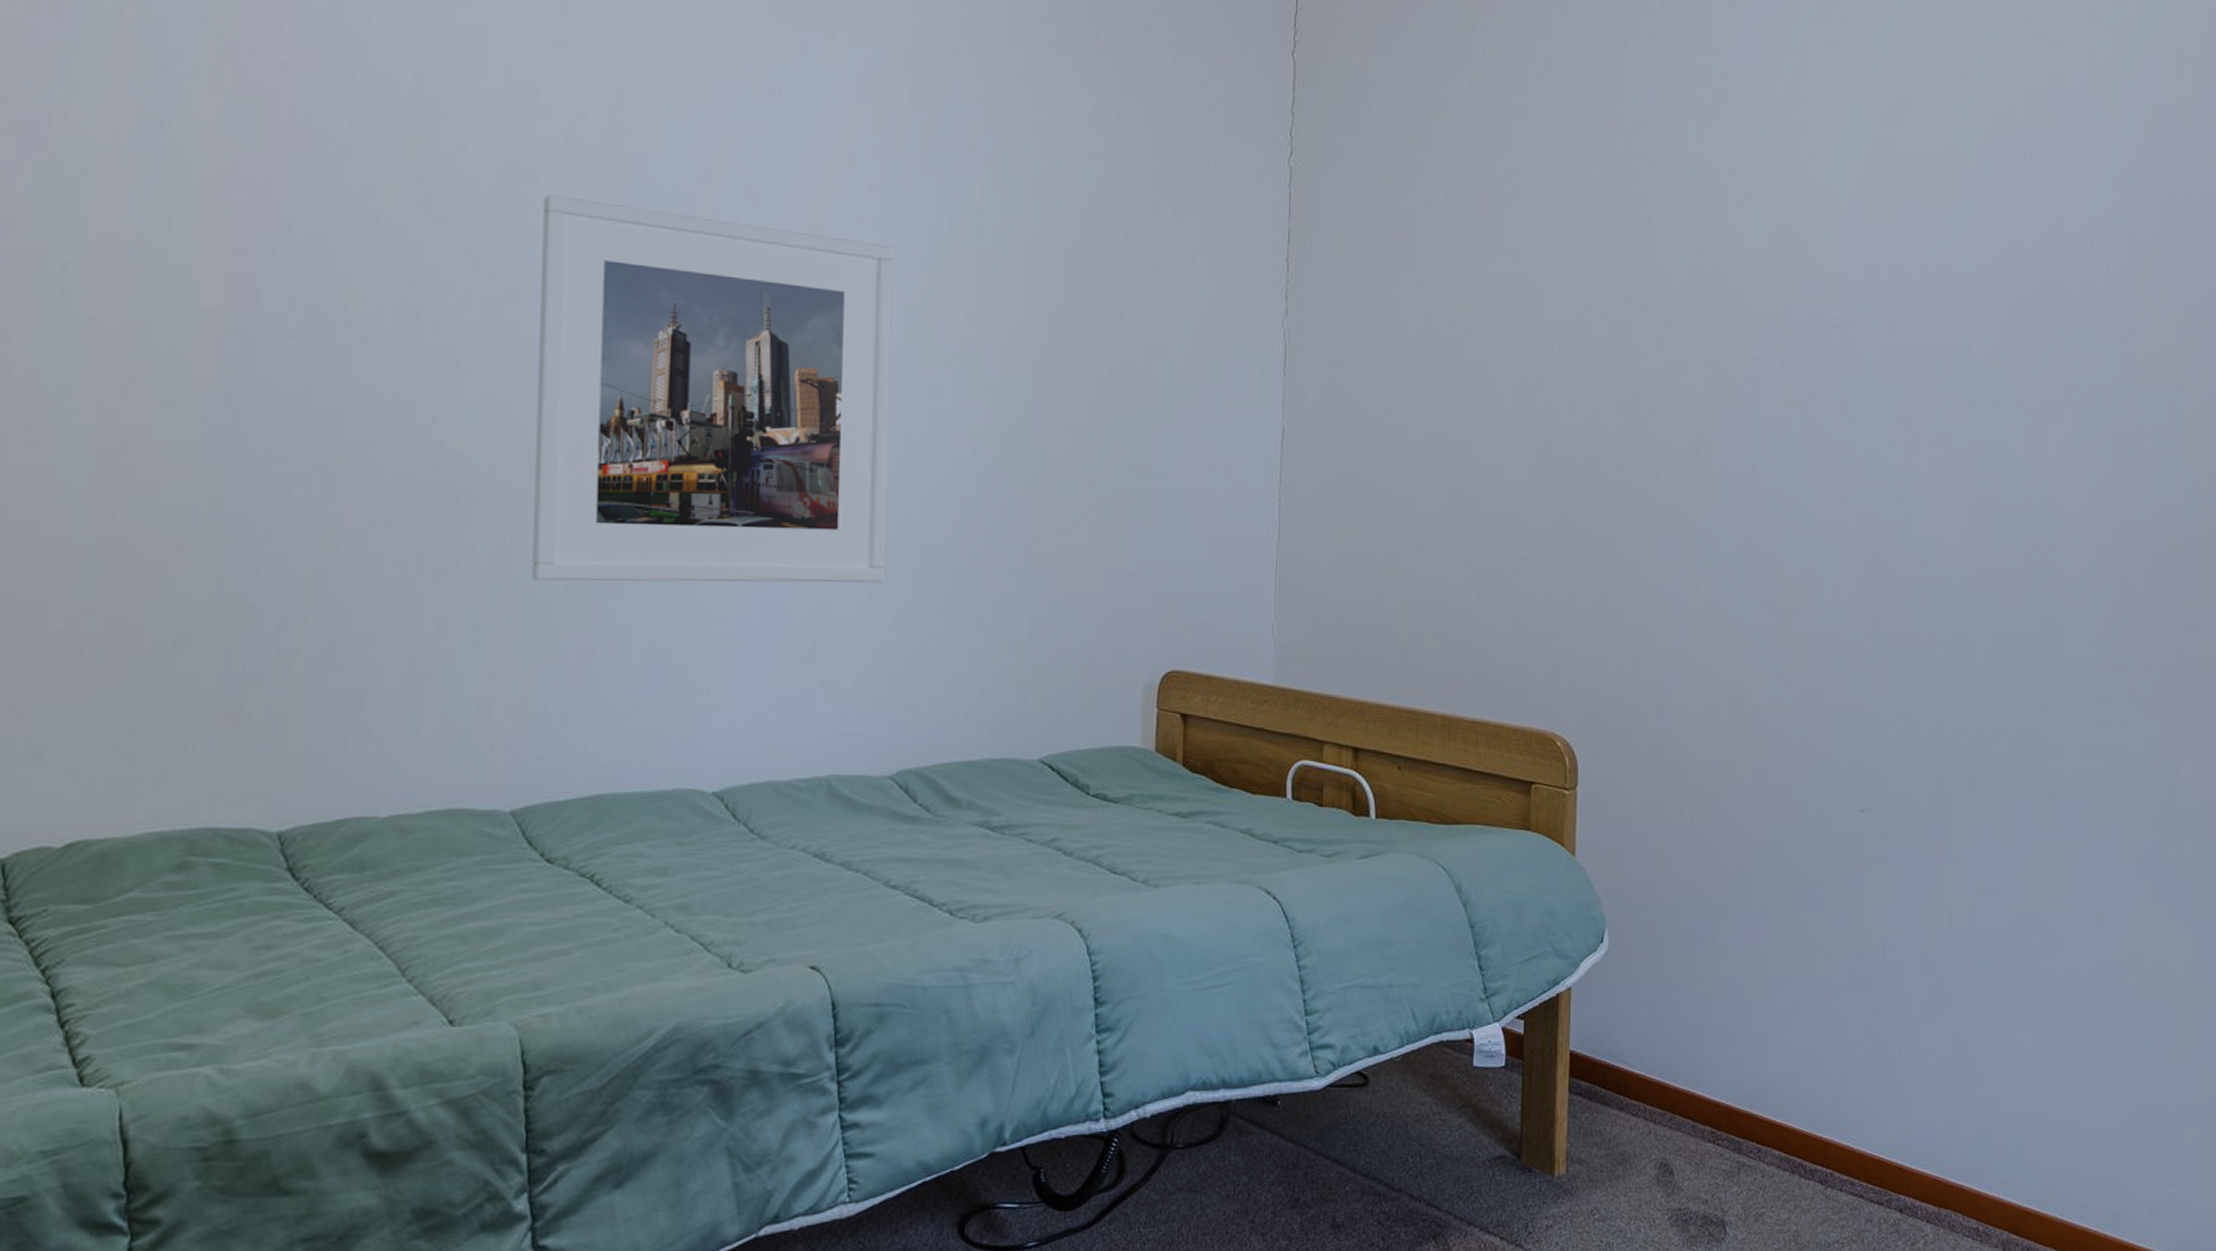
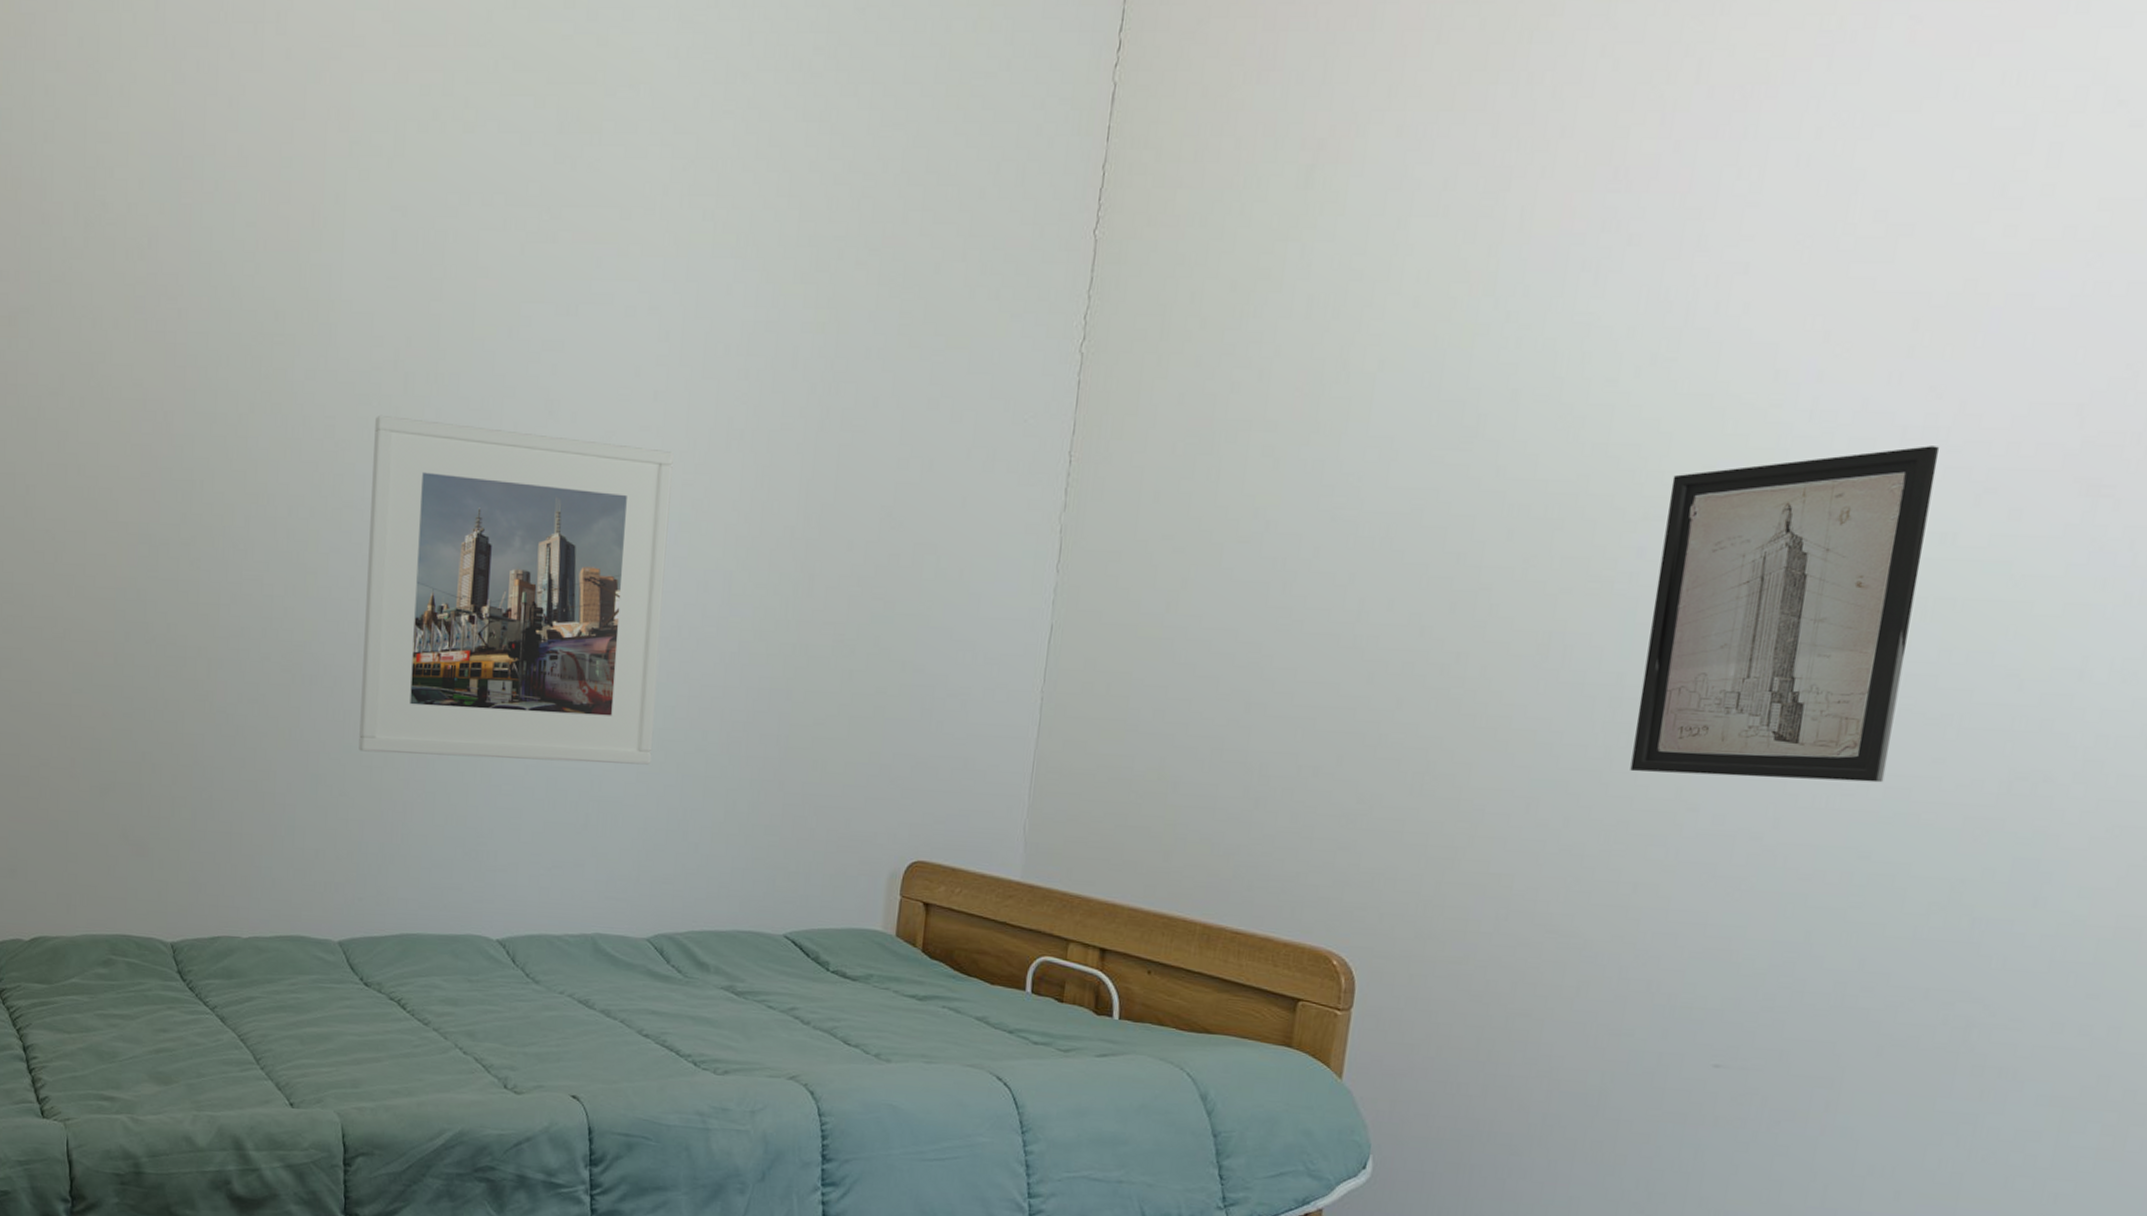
wall art: none [1770,276,1951,554] -> present [1630,446,1940,783]

